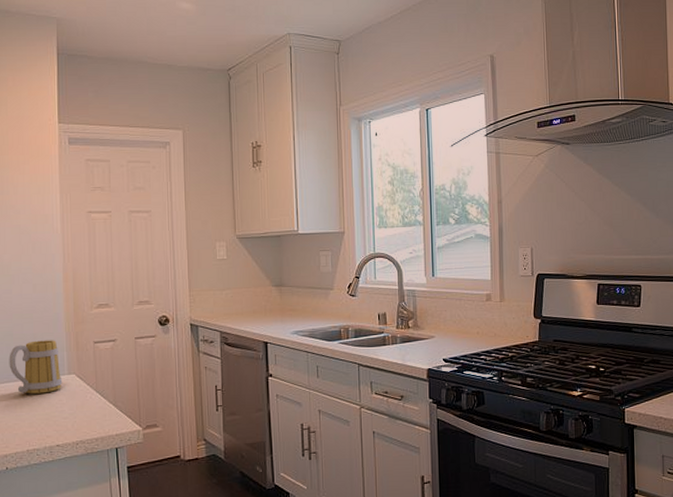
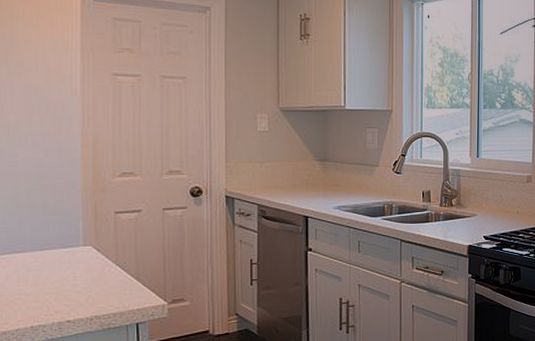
mug: present [9,340,63,394] -> none [12,209,77,266]

